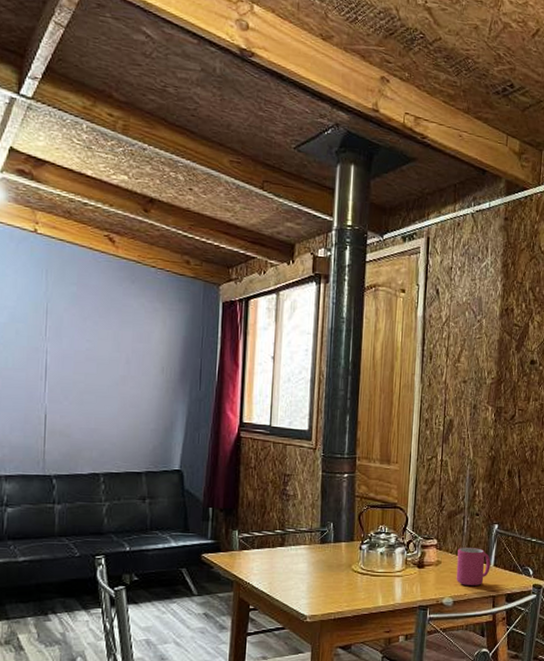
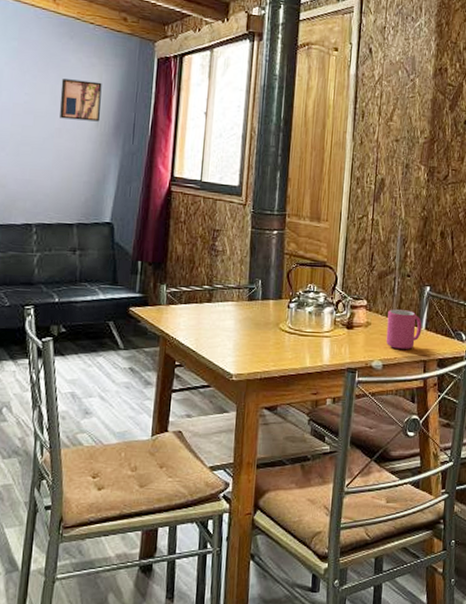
wall art: none [123,324,166,368] -> present [59,78,102,122]

